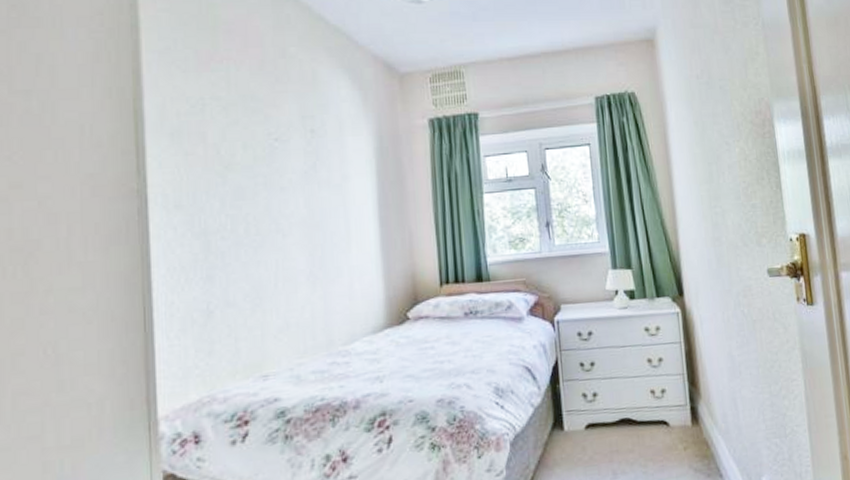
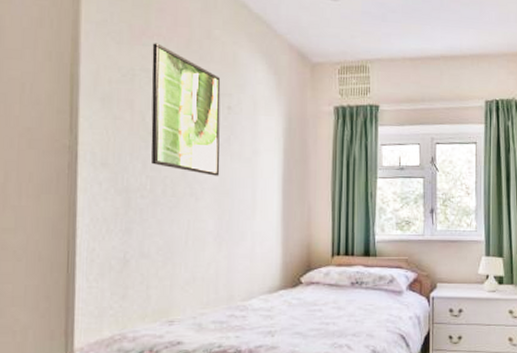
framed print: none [222,67,308,208] -> present [151,43,221,176]

